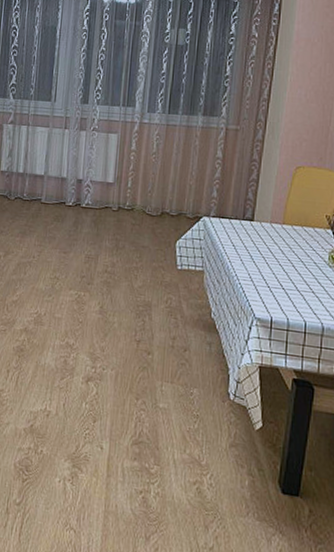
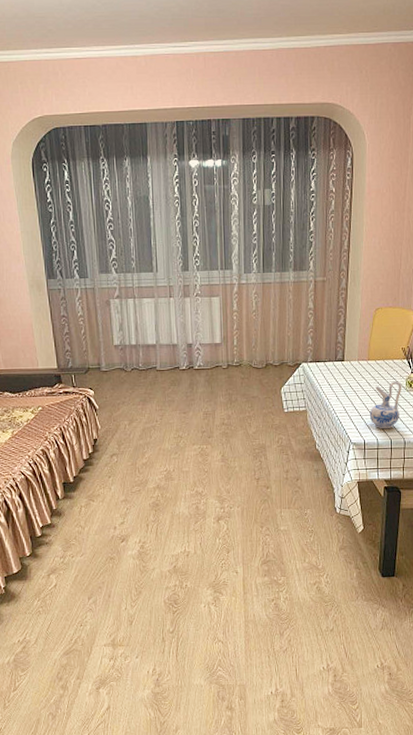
ceramic pitcher: none [280,252,324,309] -> present [369,381,402,429]

